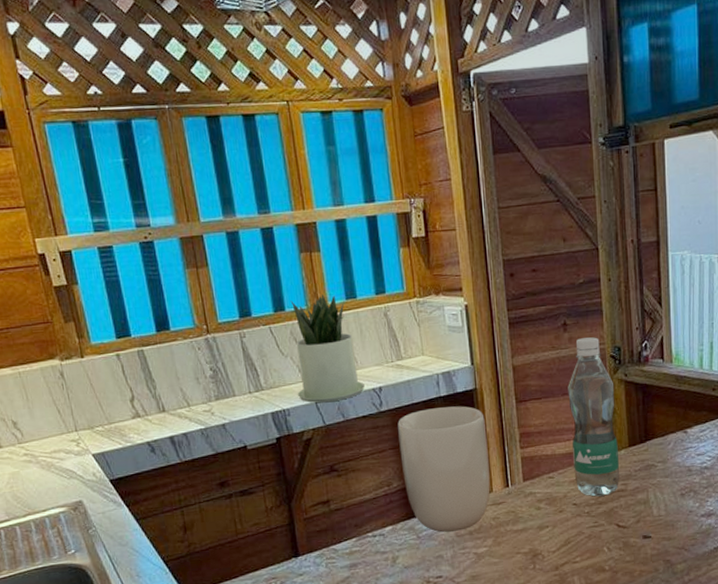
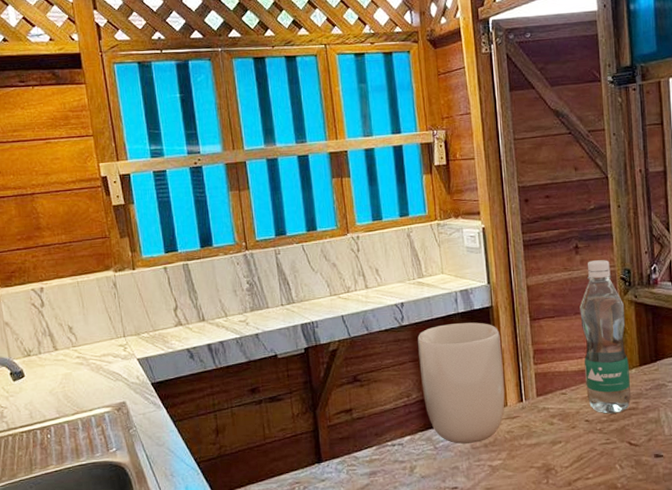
planter: present [290,294,366,403] -> none [322,216,389,316]

